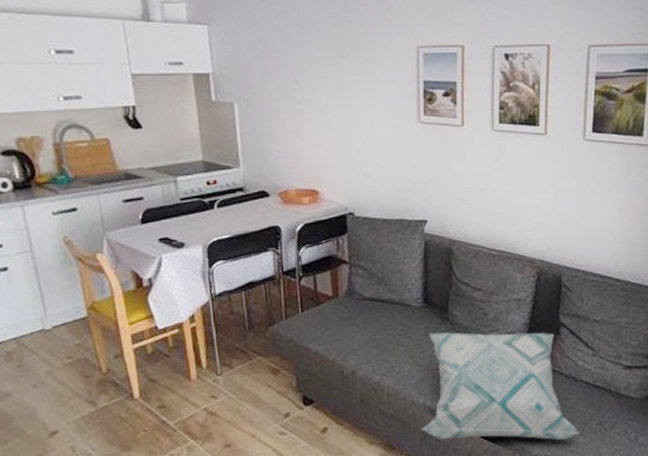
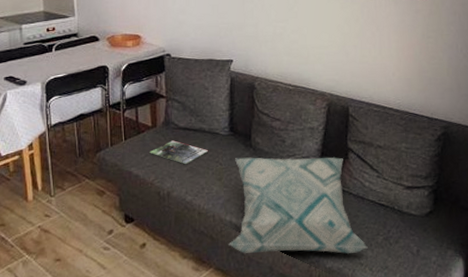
magazine: none [331,312,399,341] -> present [150,140,209,165]

